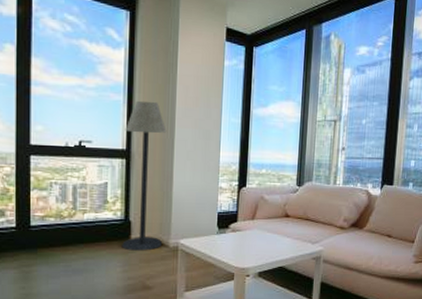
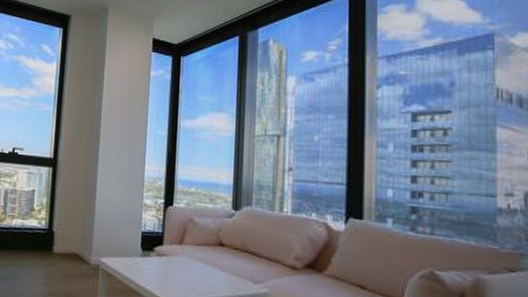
floor lamp: present [122,100,167,251] -> none [44,110,92,266]

